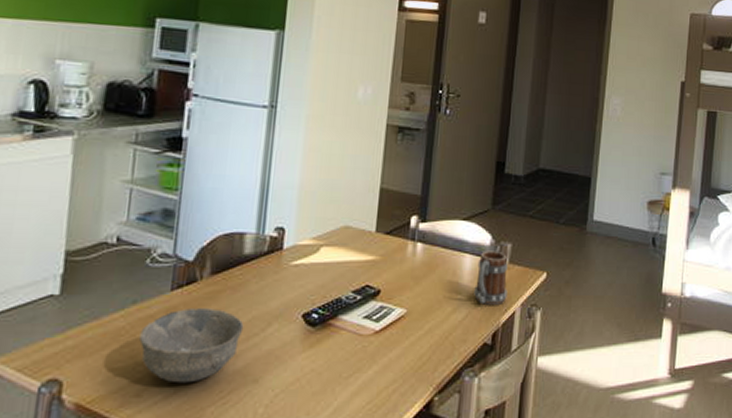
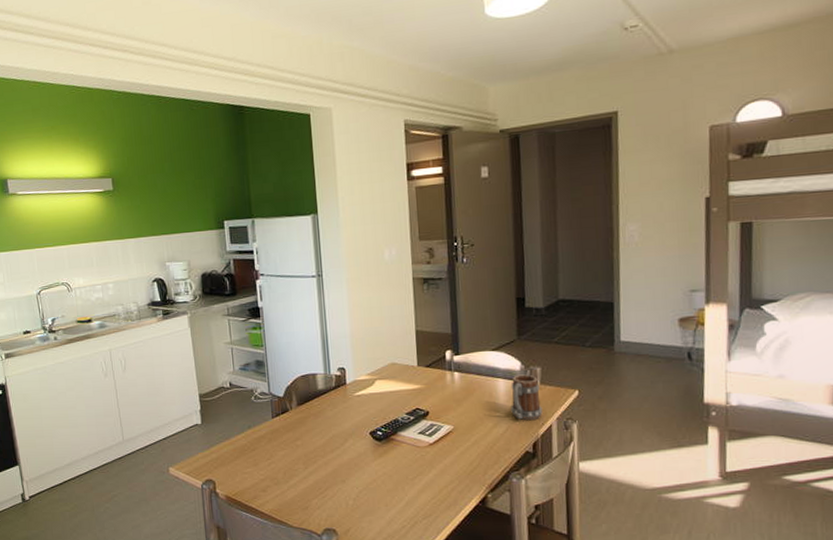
bowl: present [139,308,244,383] -> none [257,430,328,483]

